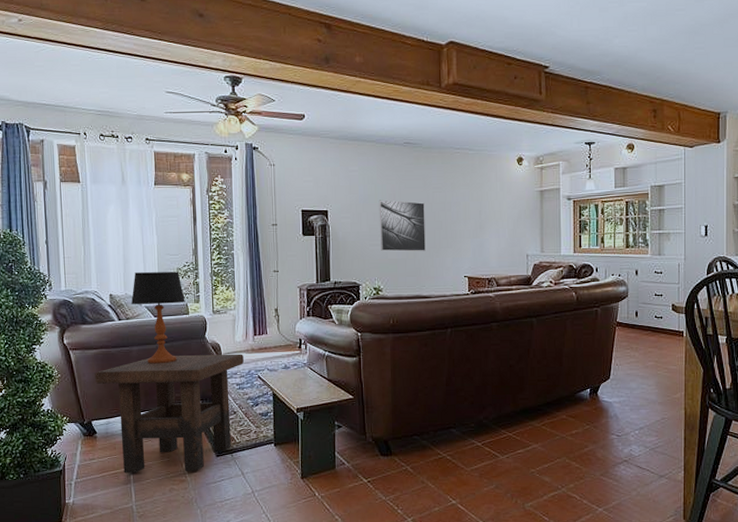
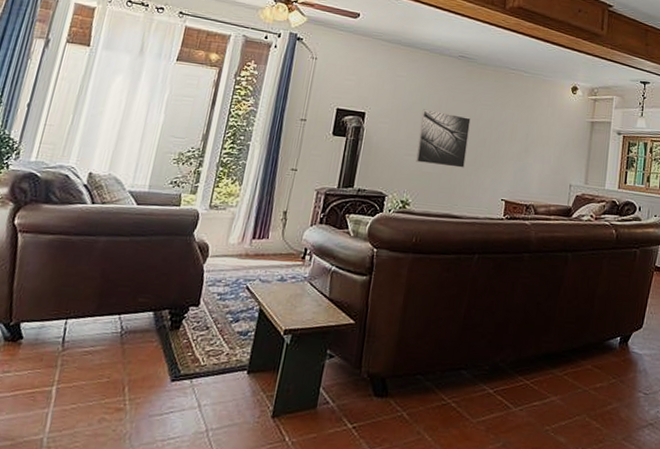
side table: present [95,354,244,473] -> none [40,252,234,399]
table lamp: present [131,272,185,364] -> none [113,151,181,261]

